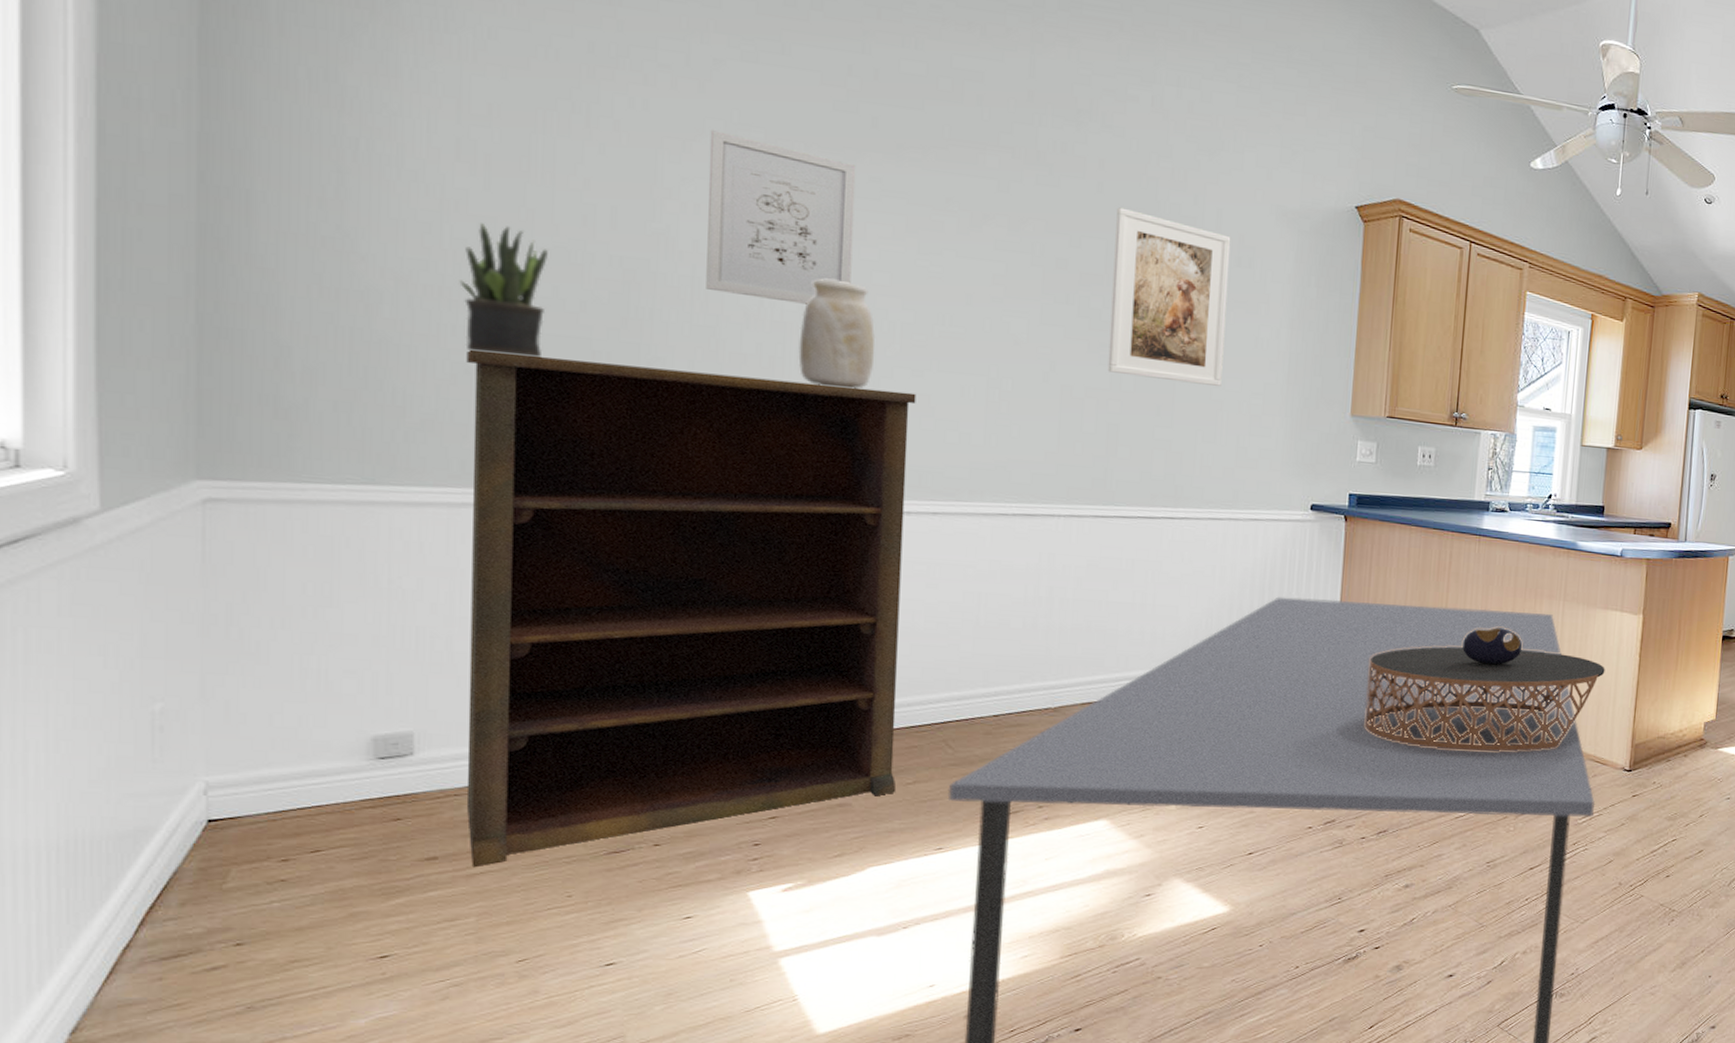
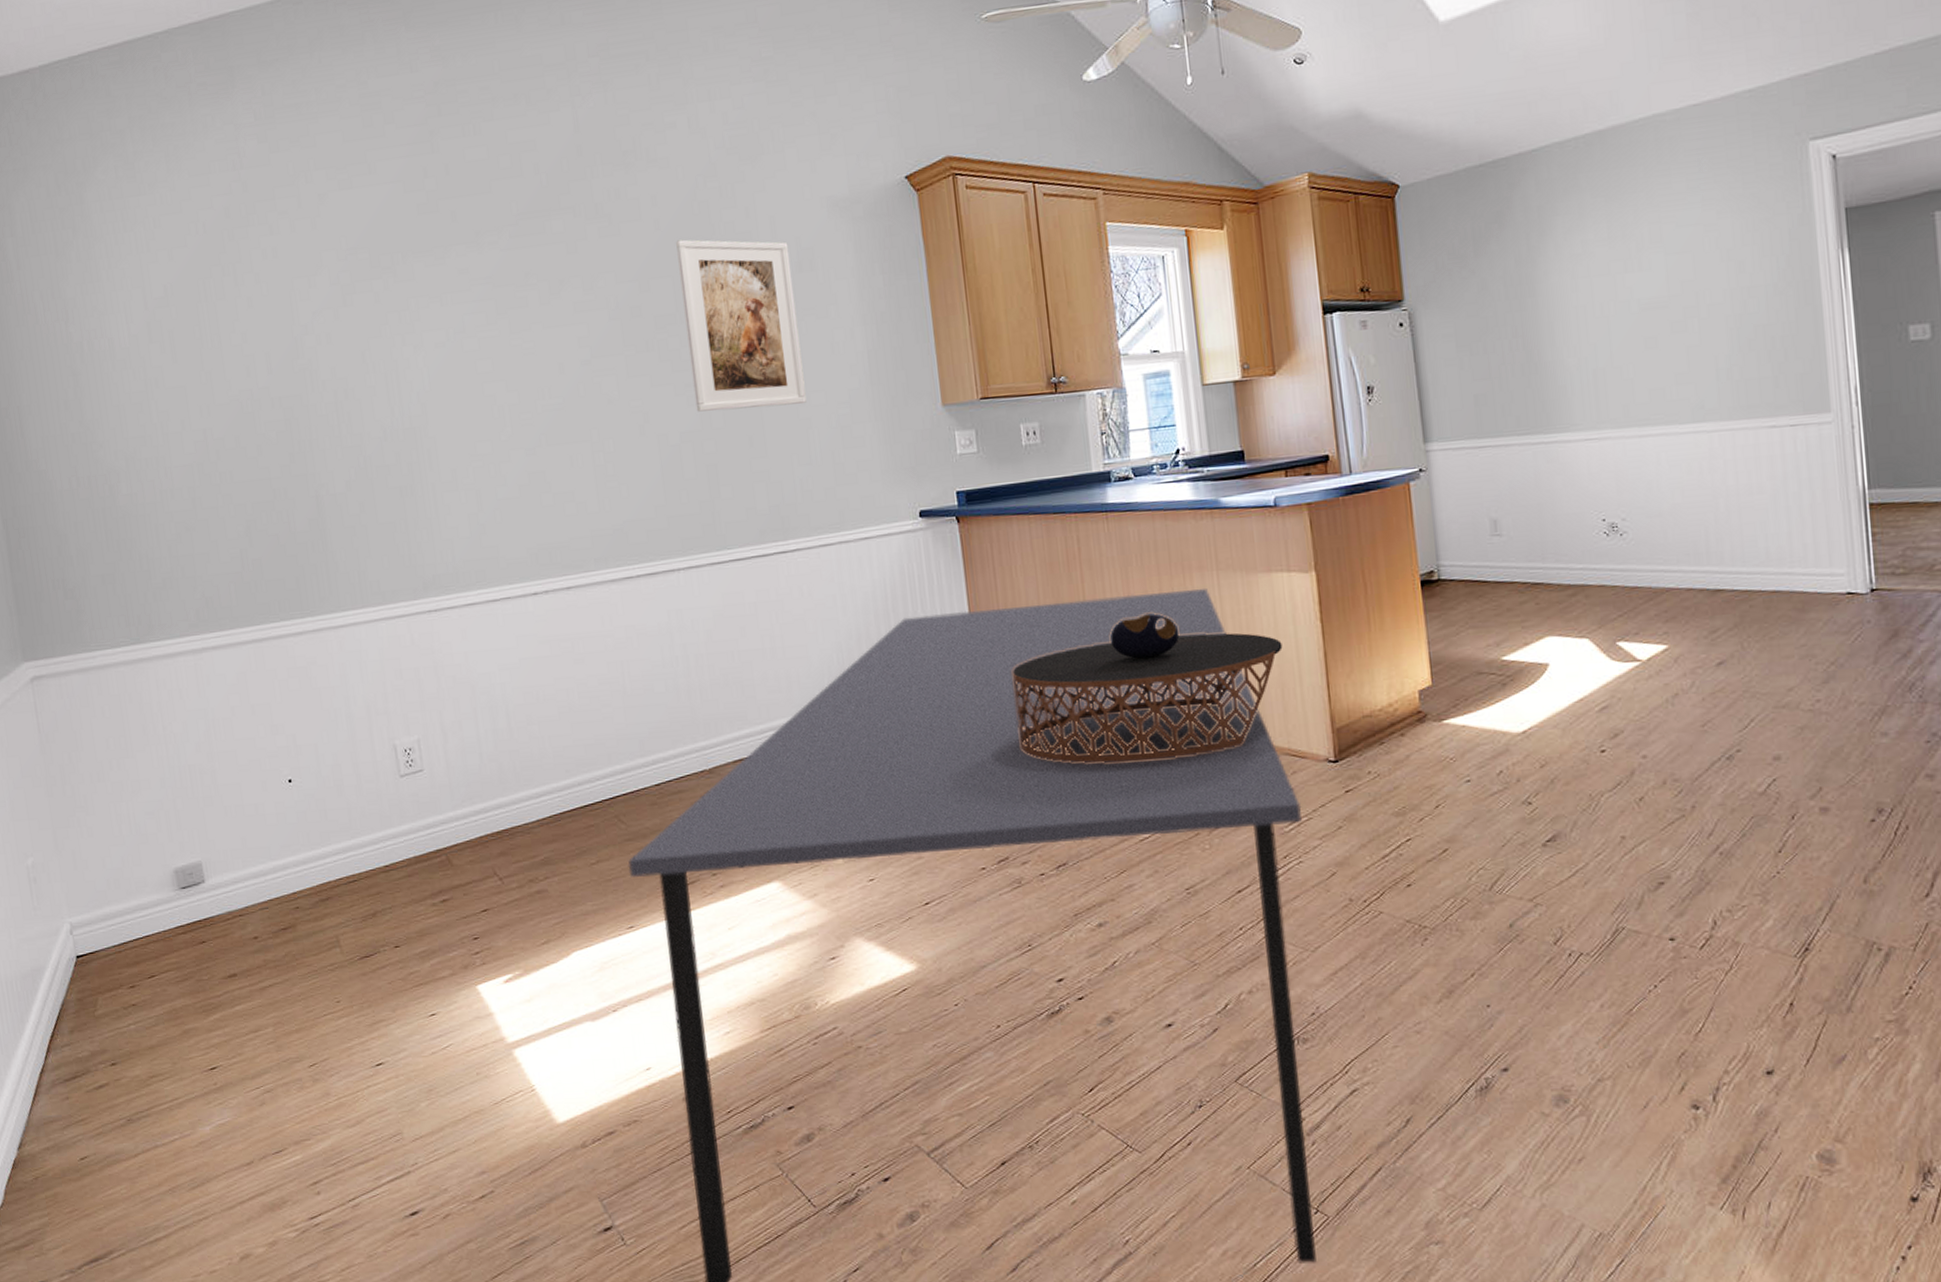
potted plant: present [459,223,548,358] -> none [168,391,237,510]
shelving unit: present [466,350,917,866] -> none [184,472,584,980]
wall art: present [706,129,856,305] -> none [327,260,461,412]
vase: present [798,279,876,389] -> none [426,376,493,482]

